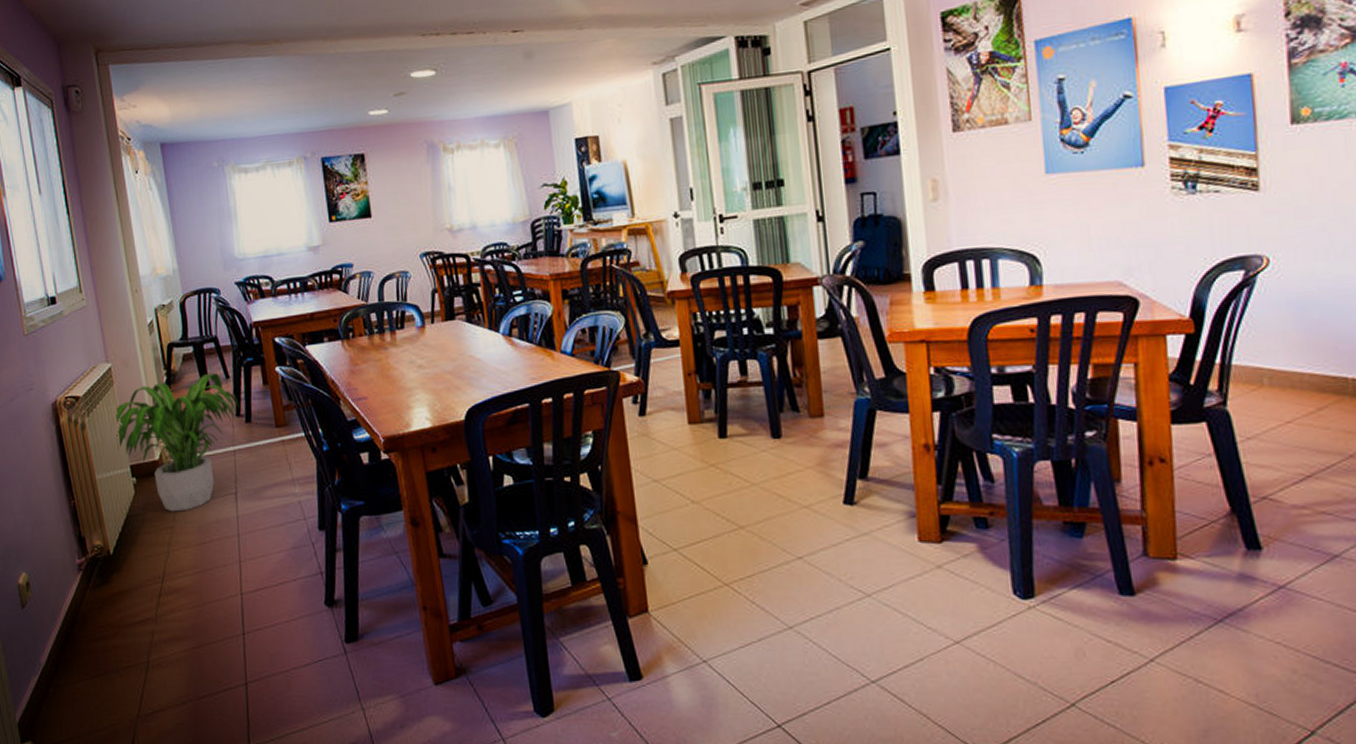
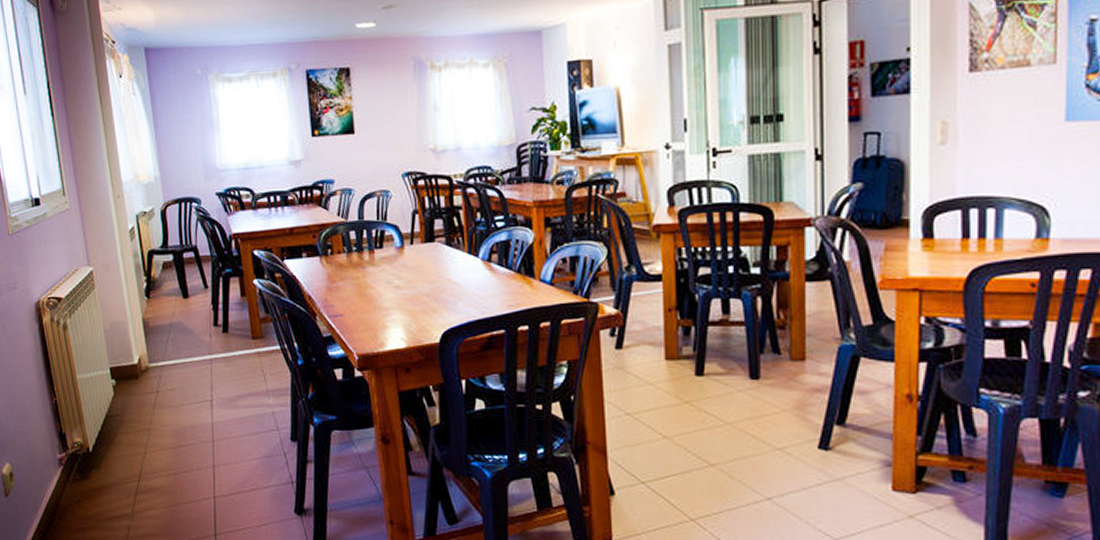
potted plant: present [113,372,241,512] -> none [94,281,218,415]

